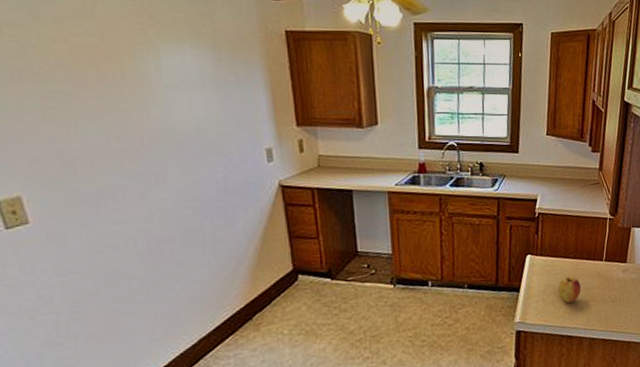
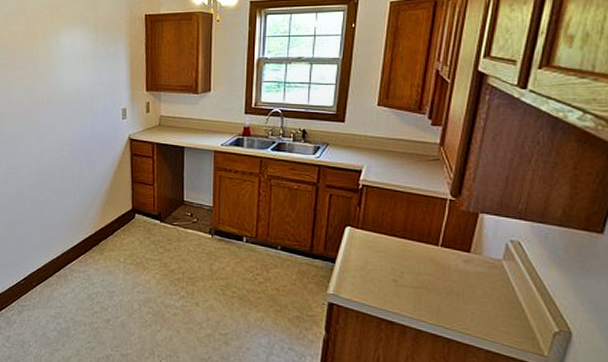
apple: present [557,276,581,304] -> none [379,256,409,286]

